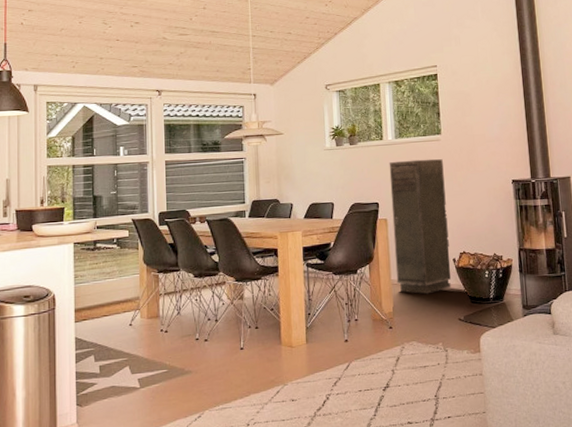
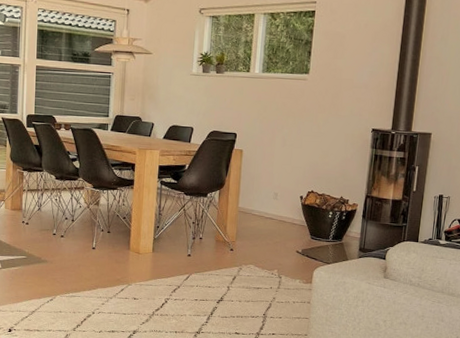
storage cabinet: present [389,159,452,295] -> none [243,95,306,225]

